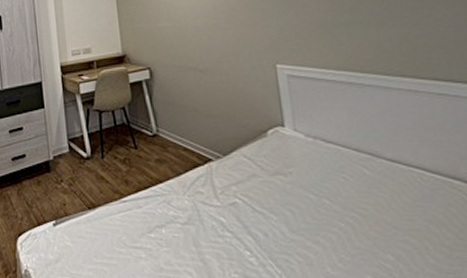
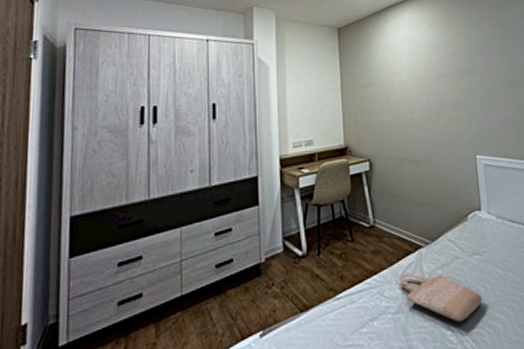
shopping bag: none [187,185,288,244] -> present [399,273,482,322]

